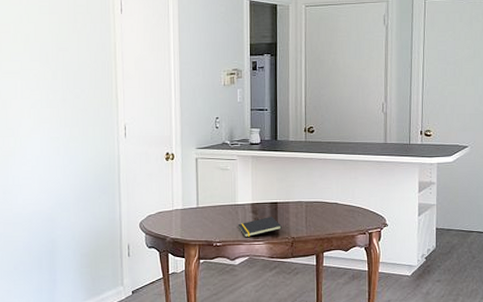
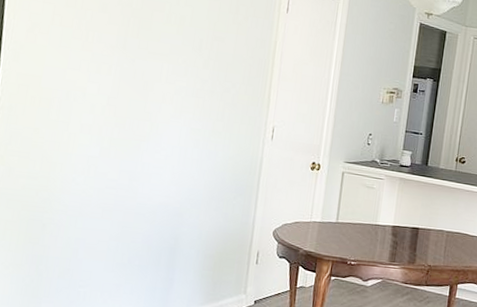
notepad: present [238,217,282,237] -> none [375,241,420,259]

